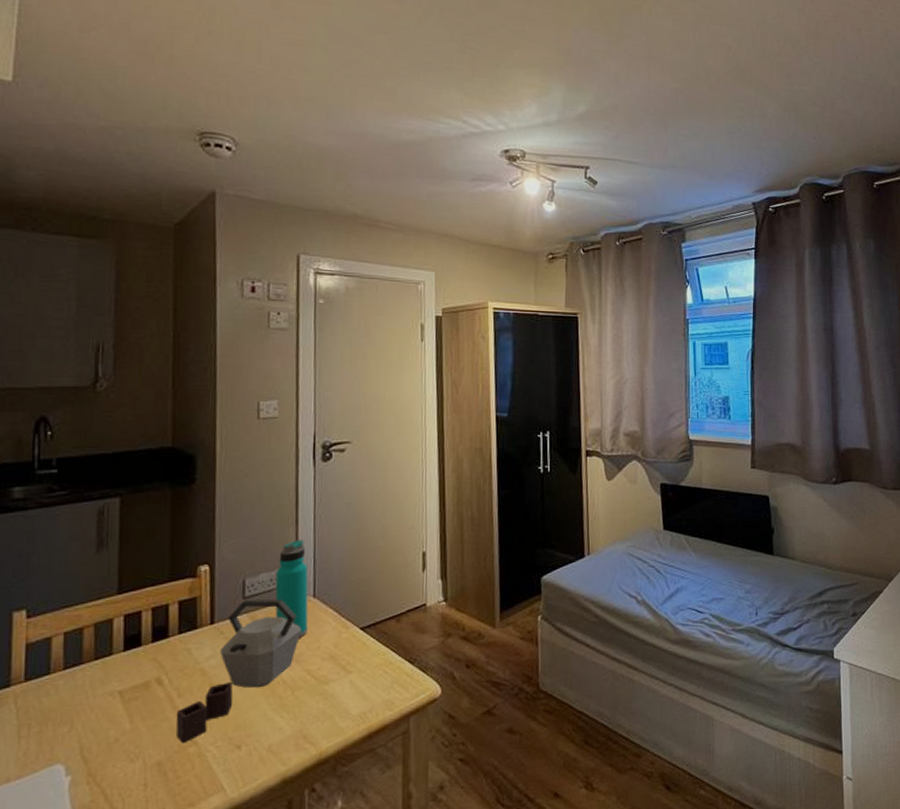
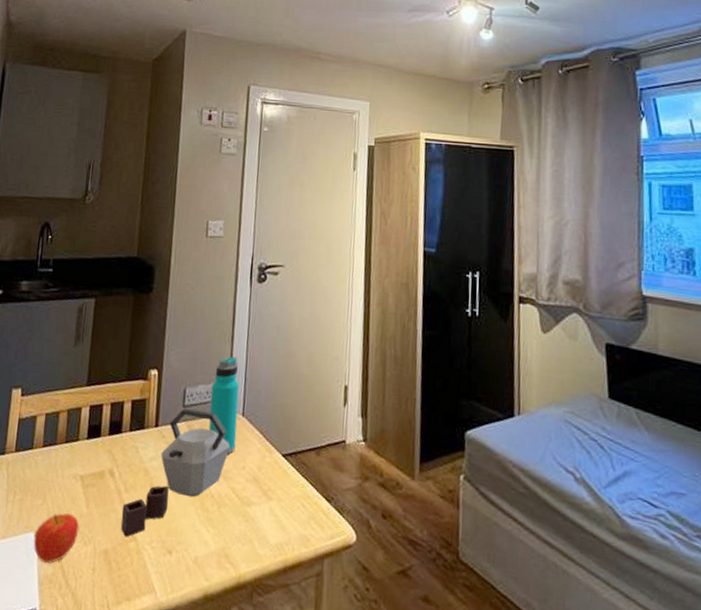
fruit: none [61,734,123,793] -> present [33,513,80,564]

